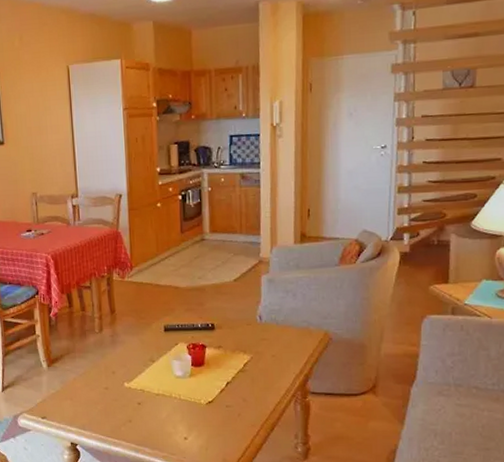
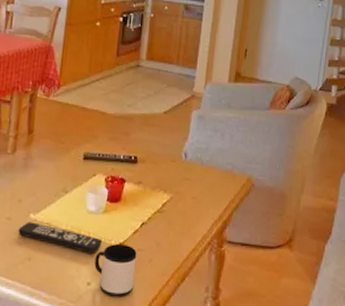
remote control: none [116,390,192,413] -> present [18,222,102,255]
mug: none [188,403,227,448] -> present [94,244,137,297]

